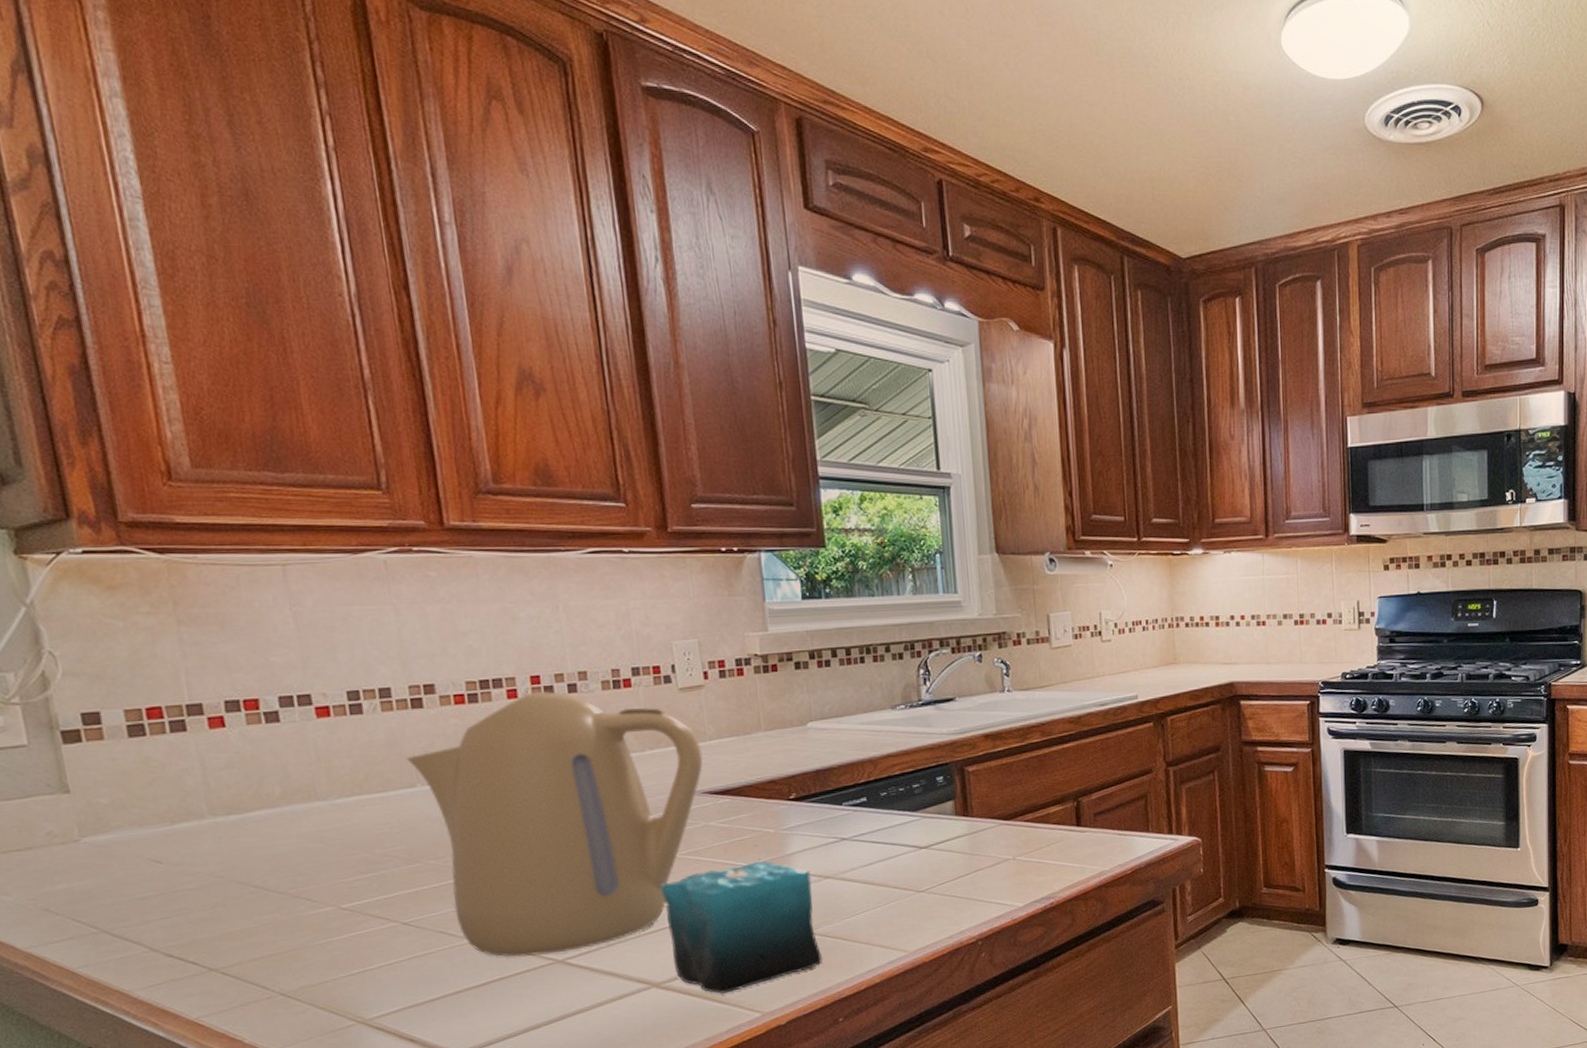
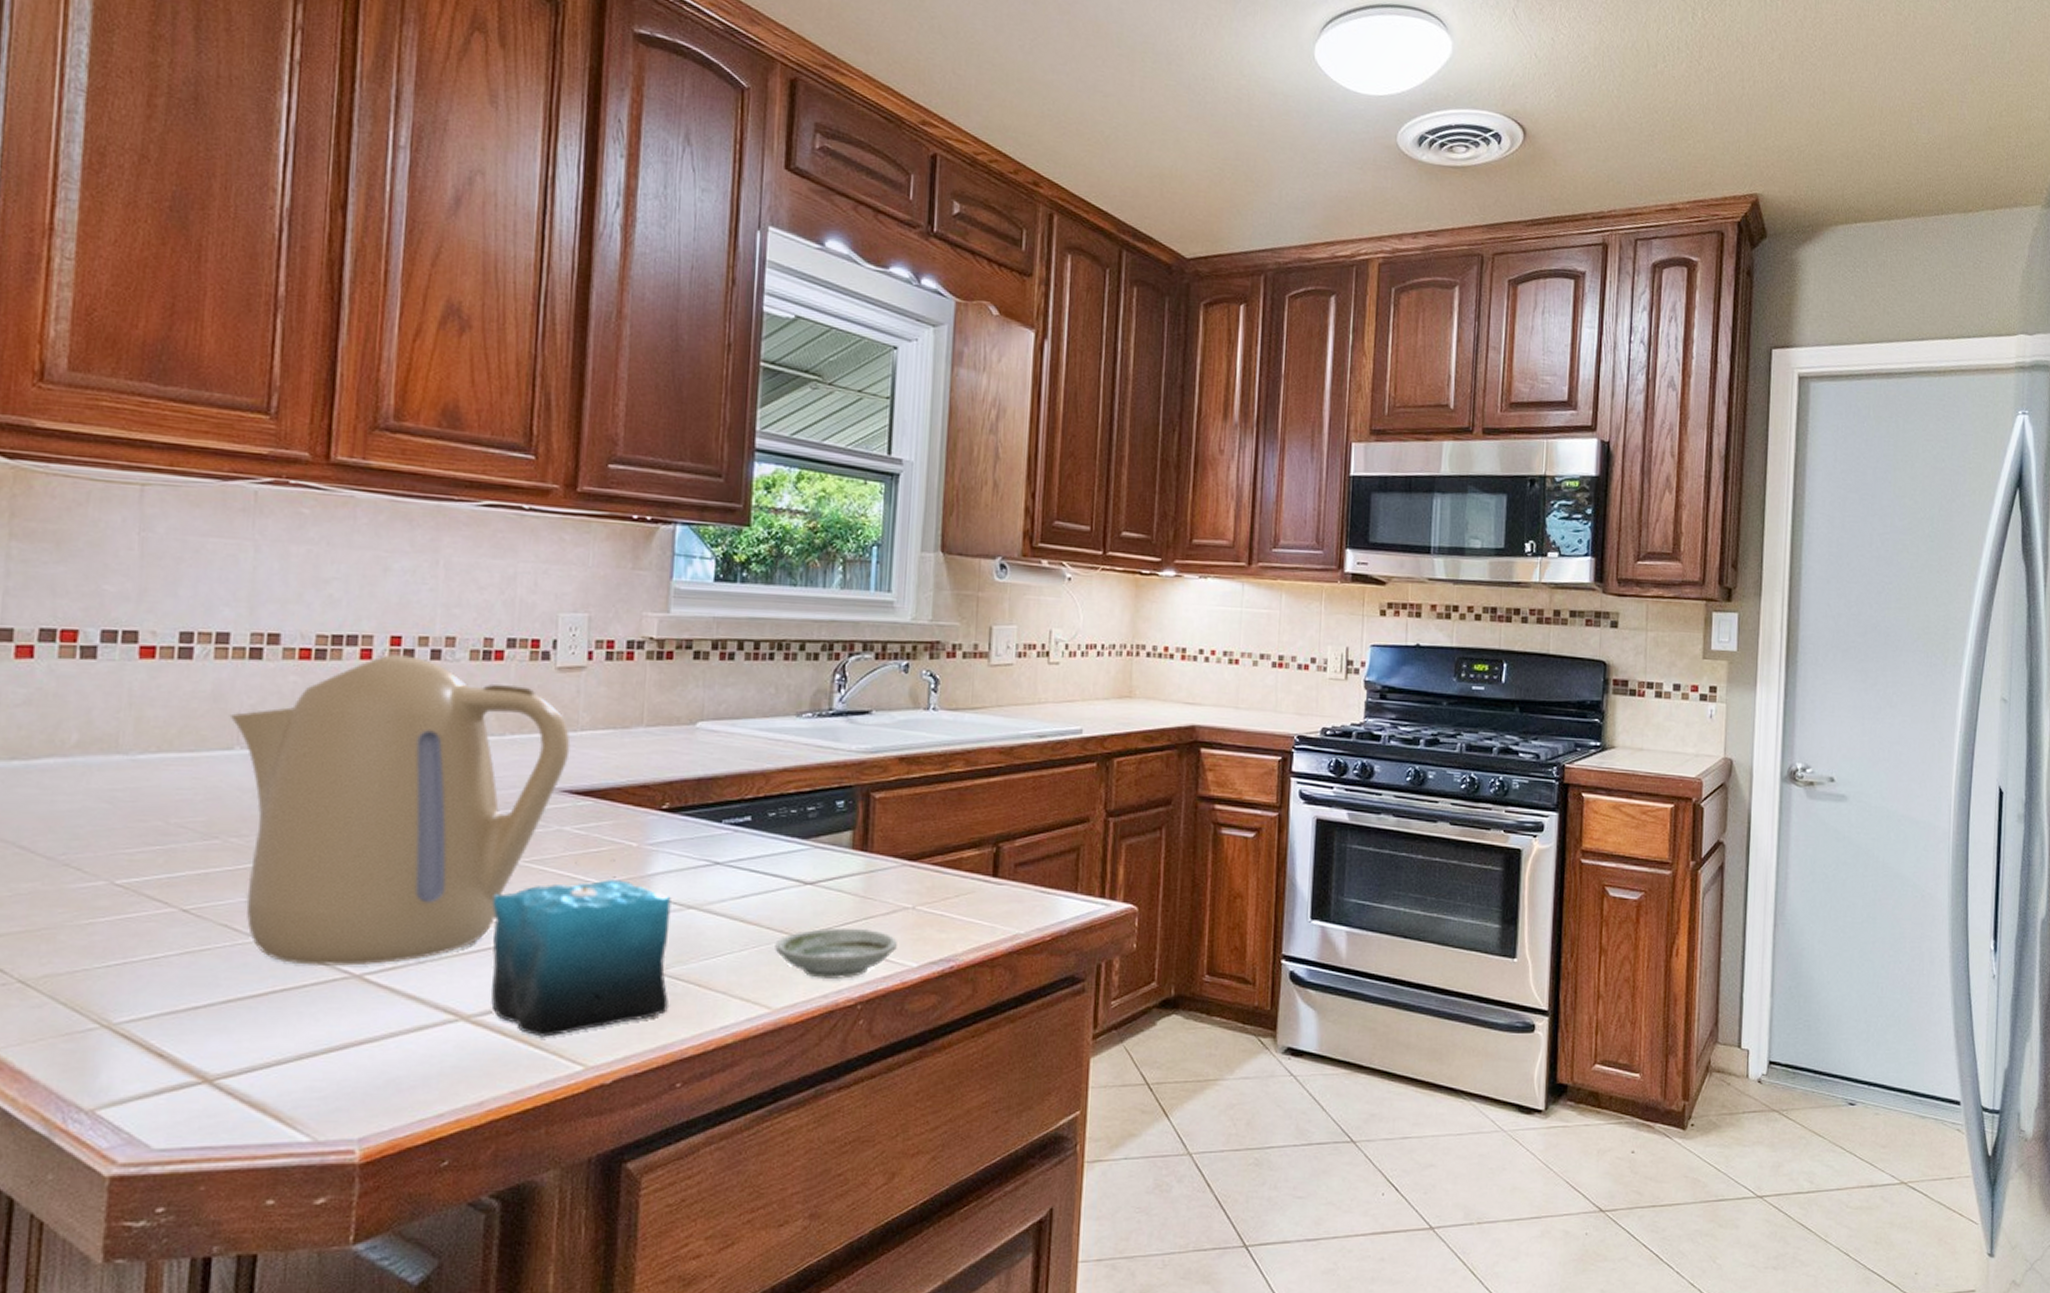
saucer: none [903,879,1004,924] -> present [775,927,897,979]

